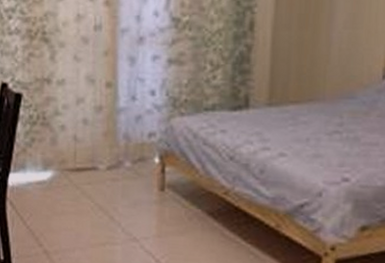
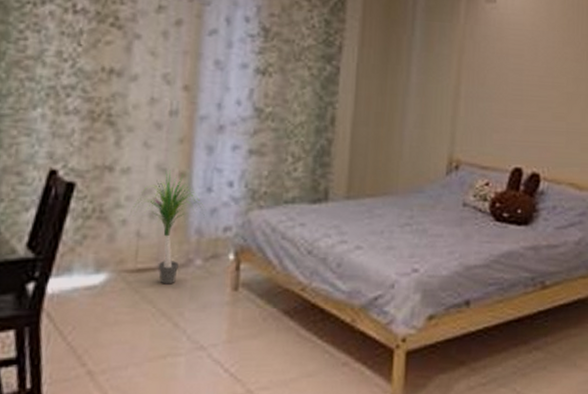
potted plant: none [67,80,131,183] -> present [130,169,205,284]

